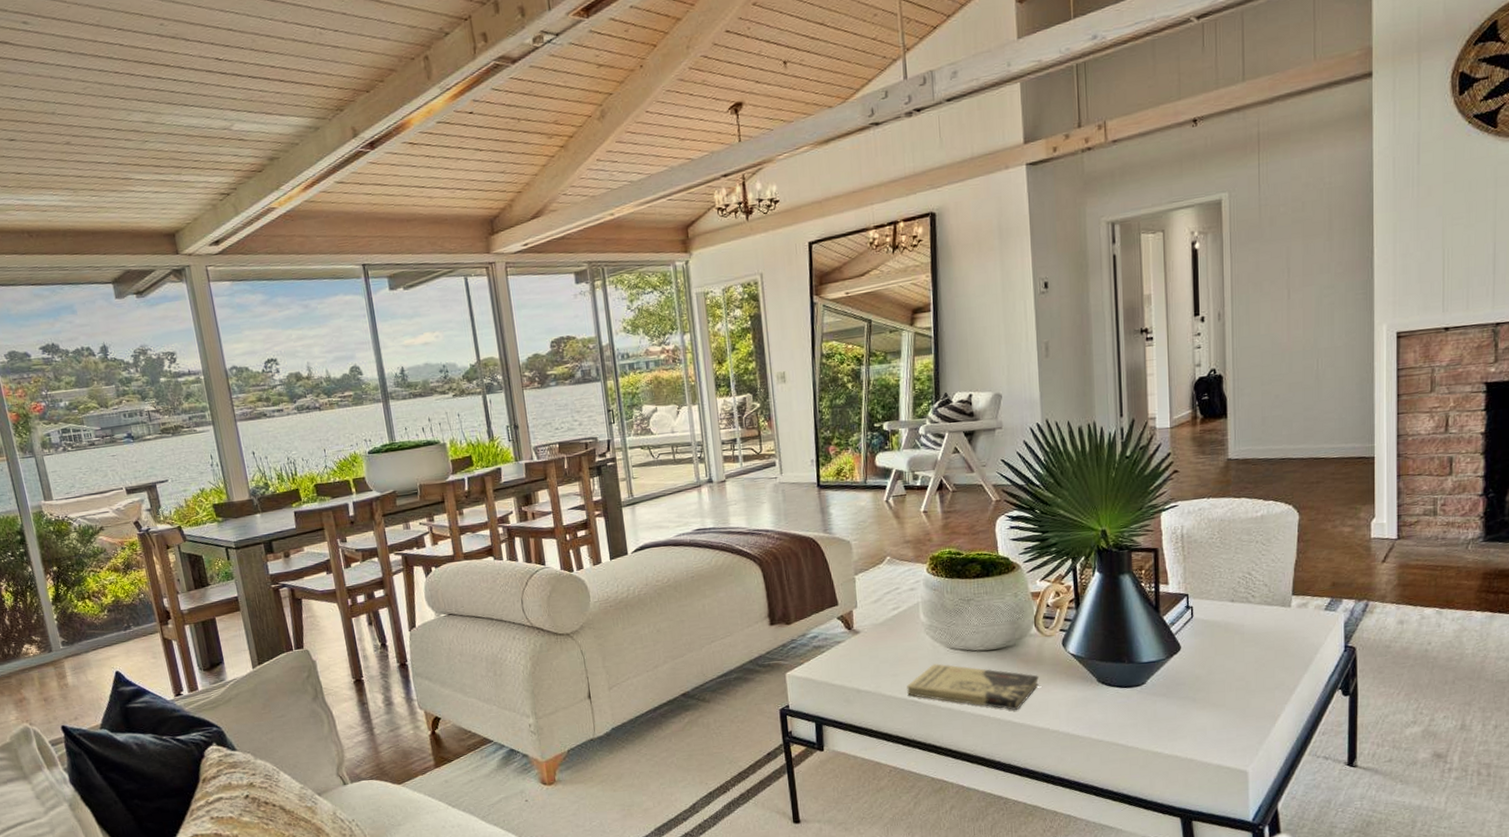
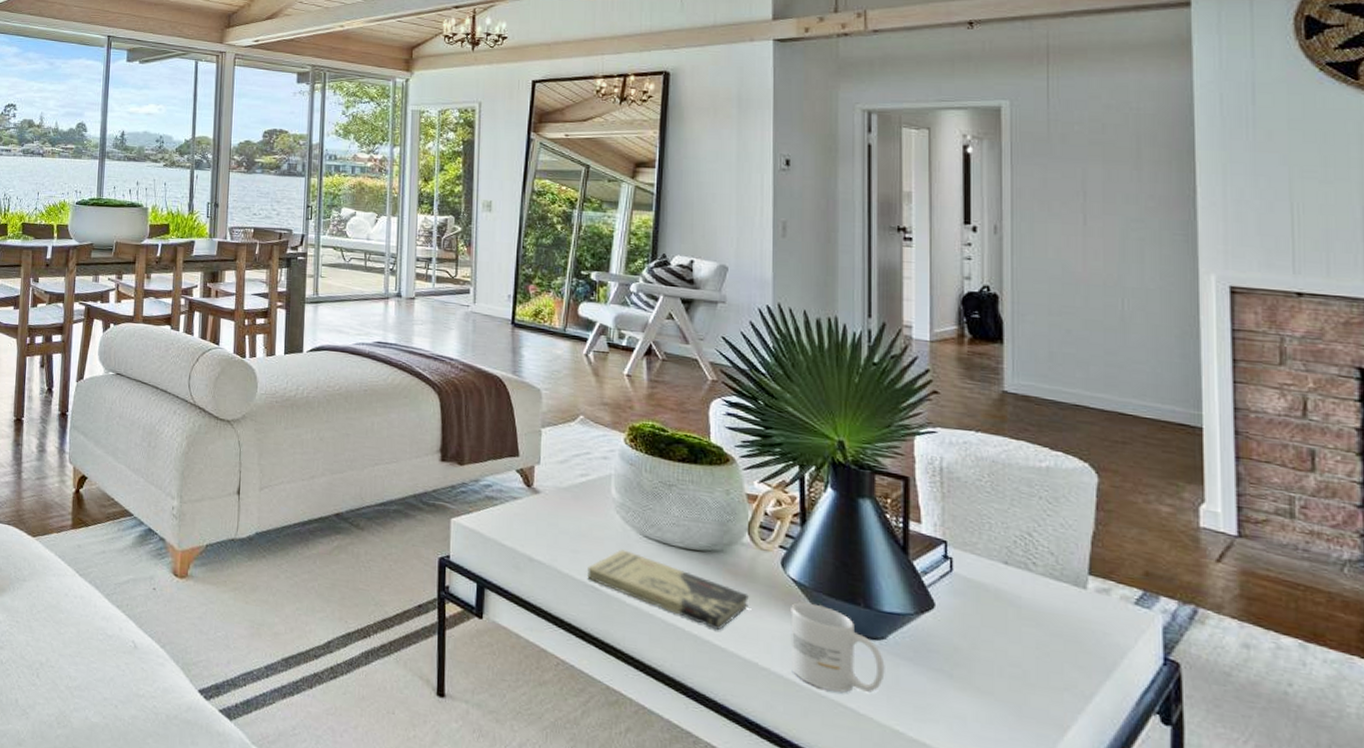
mug: none [1072,669,1146,736] -> present [790,602,885,693]

